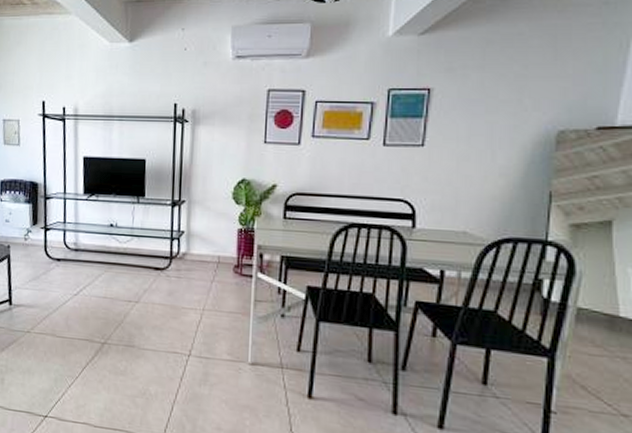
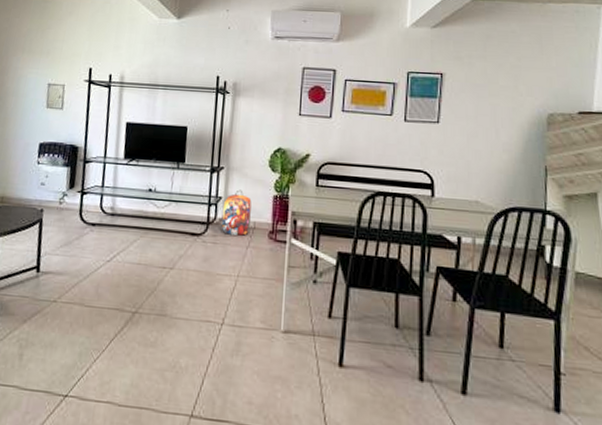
backpack: none [184,223,215,270] -> present [221,189,252,236]

